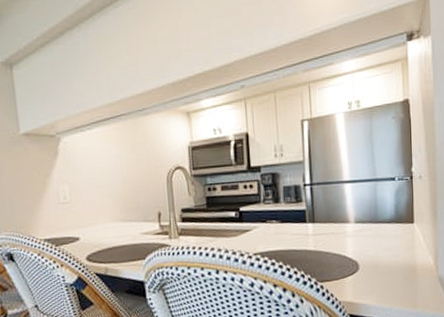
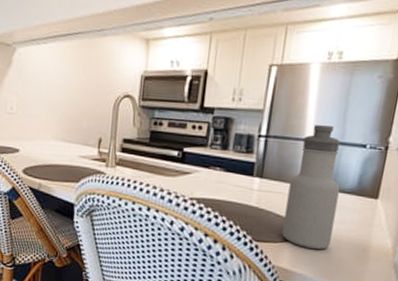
water bottle: none [339,166,384,279] -> present [282,125,341,249]

